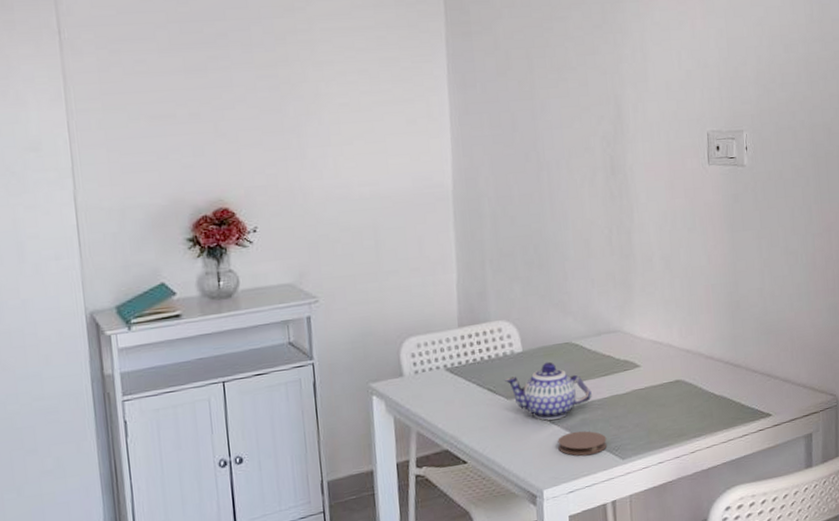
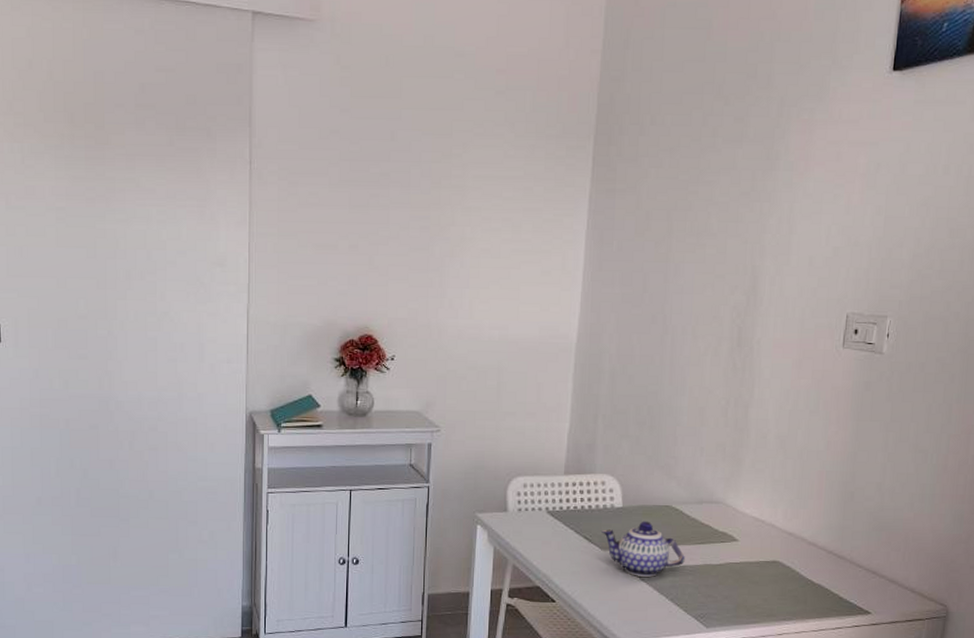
coaster: present [557,430,607,456] -> none [644,592,694,616]

